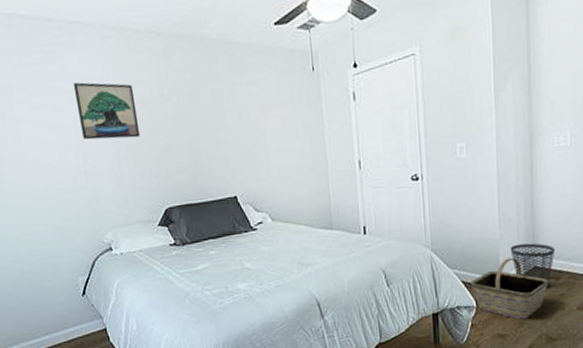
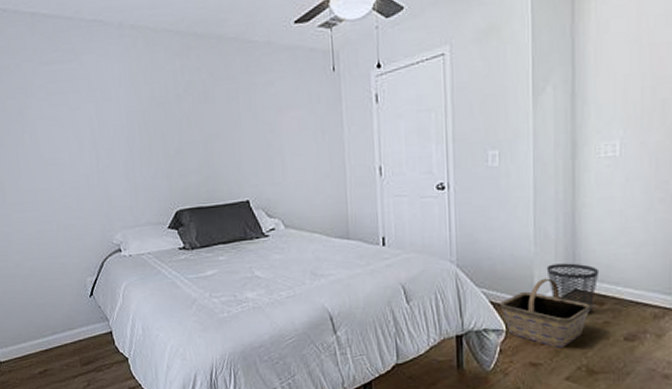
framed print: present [73,82,141,140] -> none [90,81,154,139]

